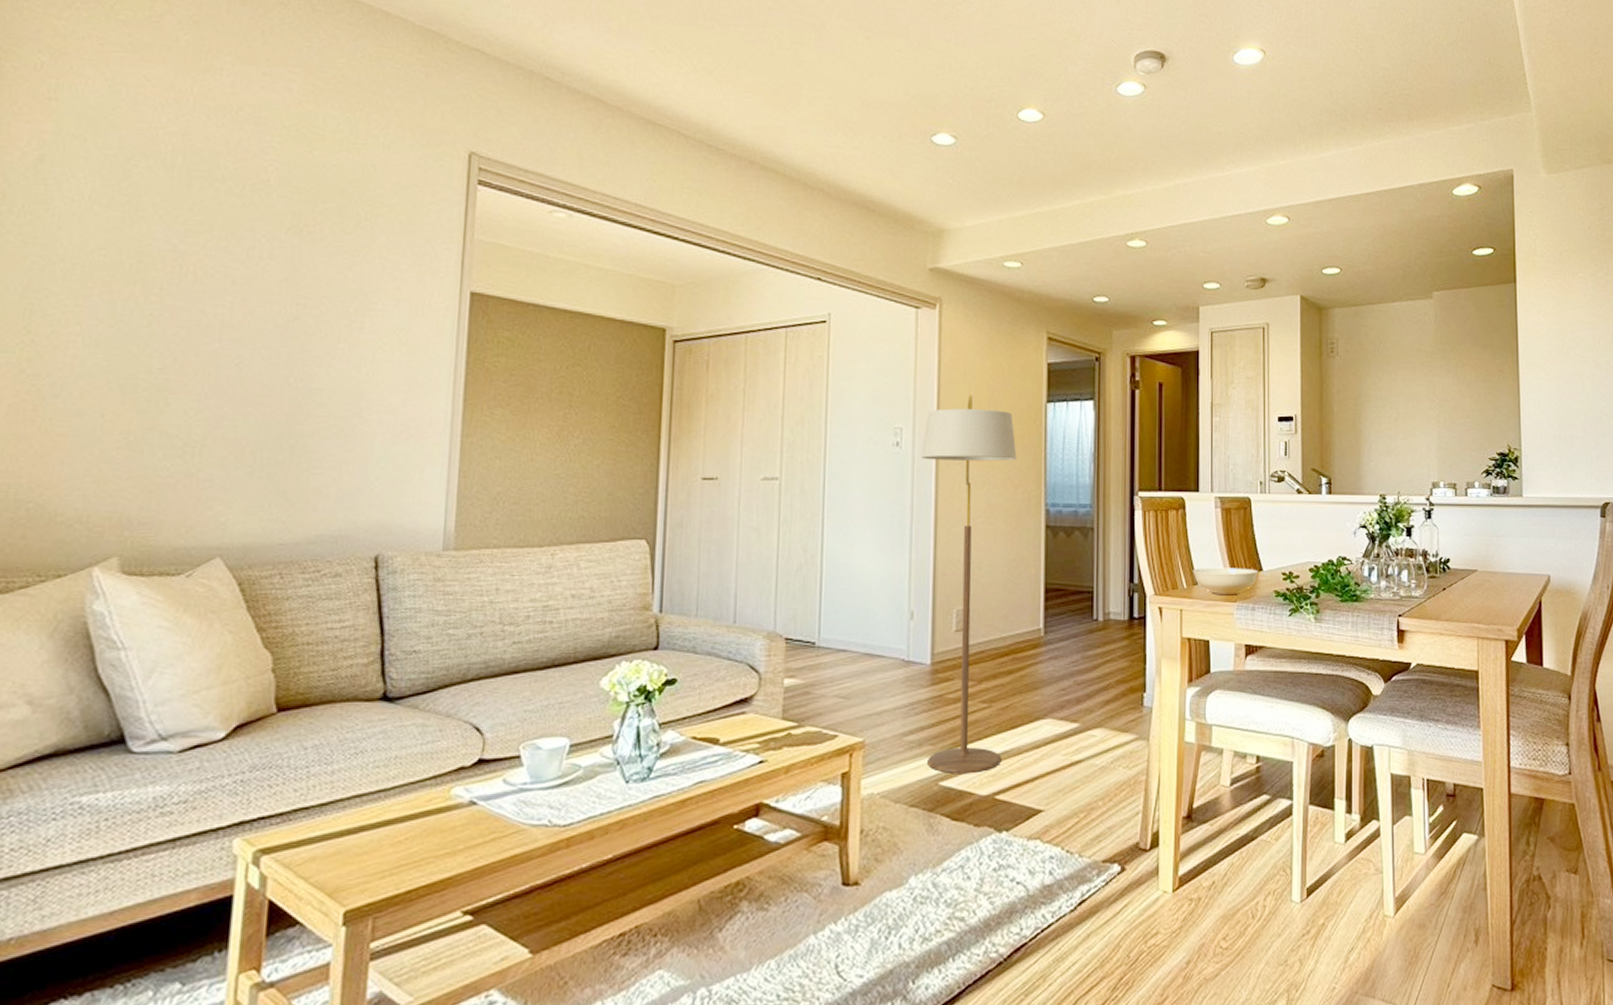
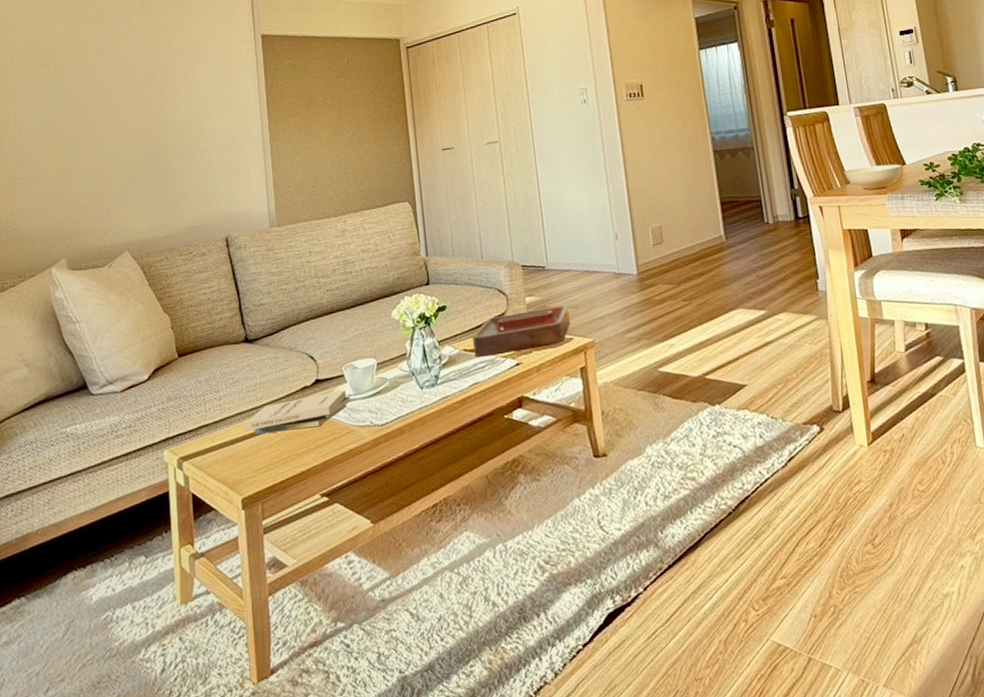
books: none [361,776,525,825] -> present [243,390,351,434]
decorative tray: none [705,693,838,749] -> present [472,305,571,358]
floor lamp: present [921,395,1017,774] -> none [604,53,705,361]

